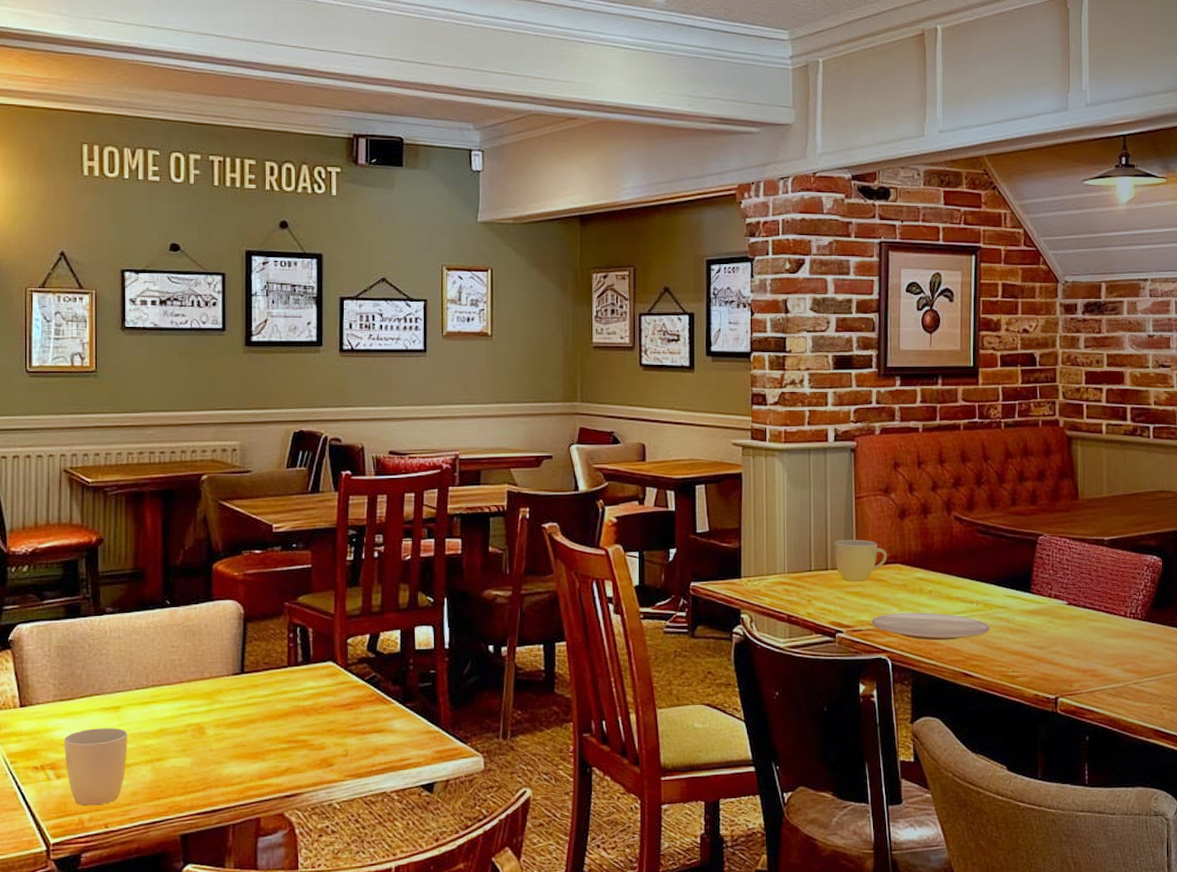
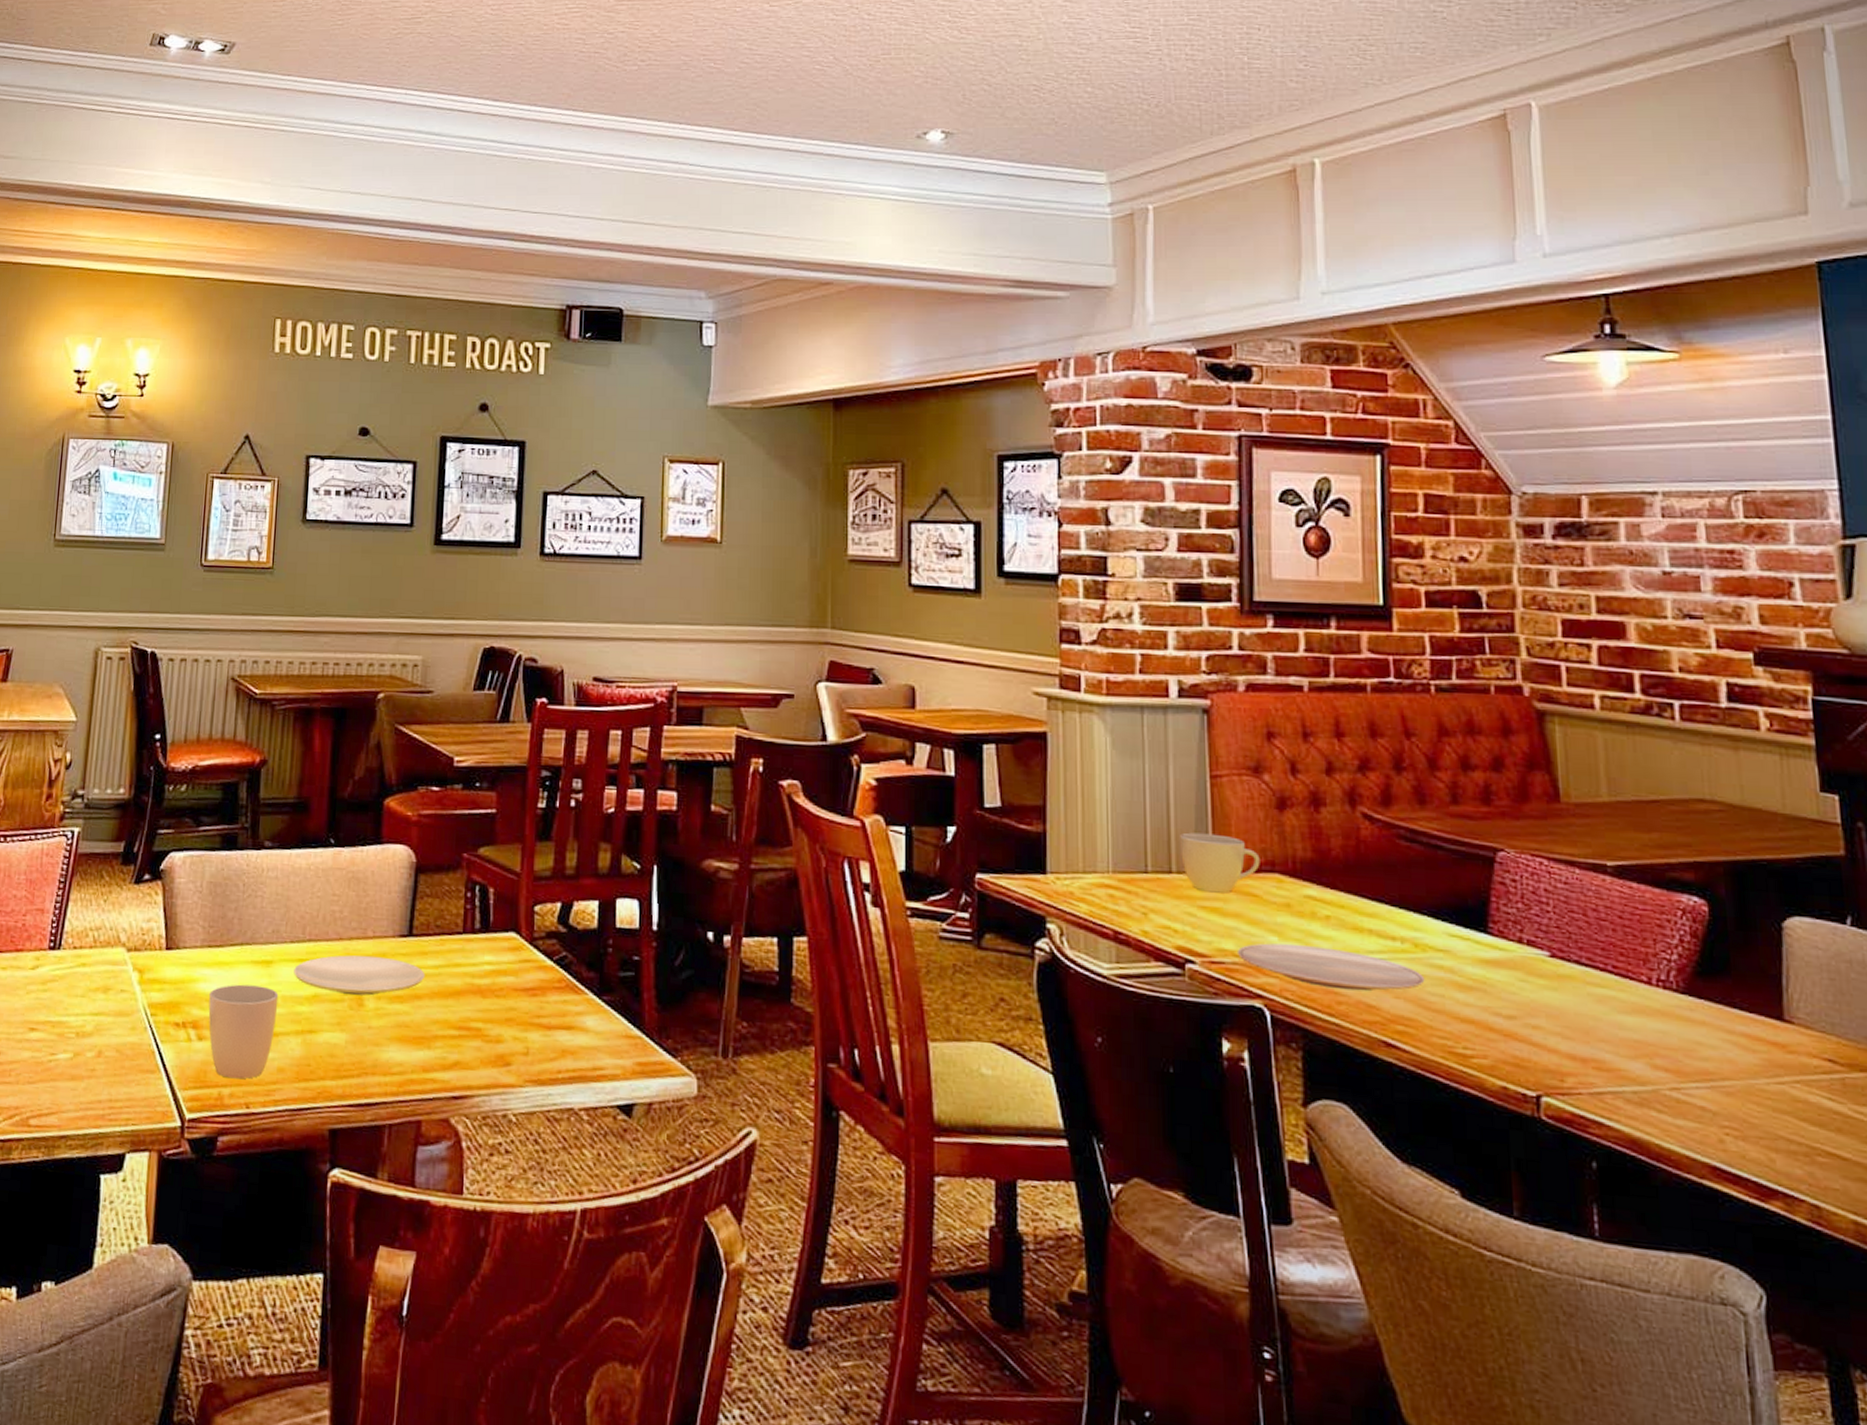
plate: none [140,692,257,726] -> present [294,955,426,996]

